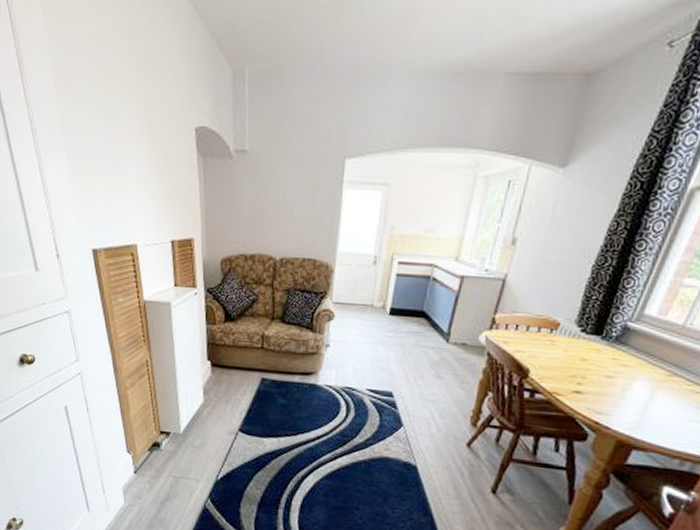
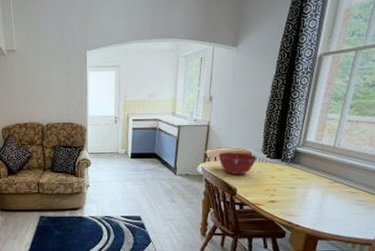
mixing bowl: none [511,318,568,353] -> present [218,152,258,175]

